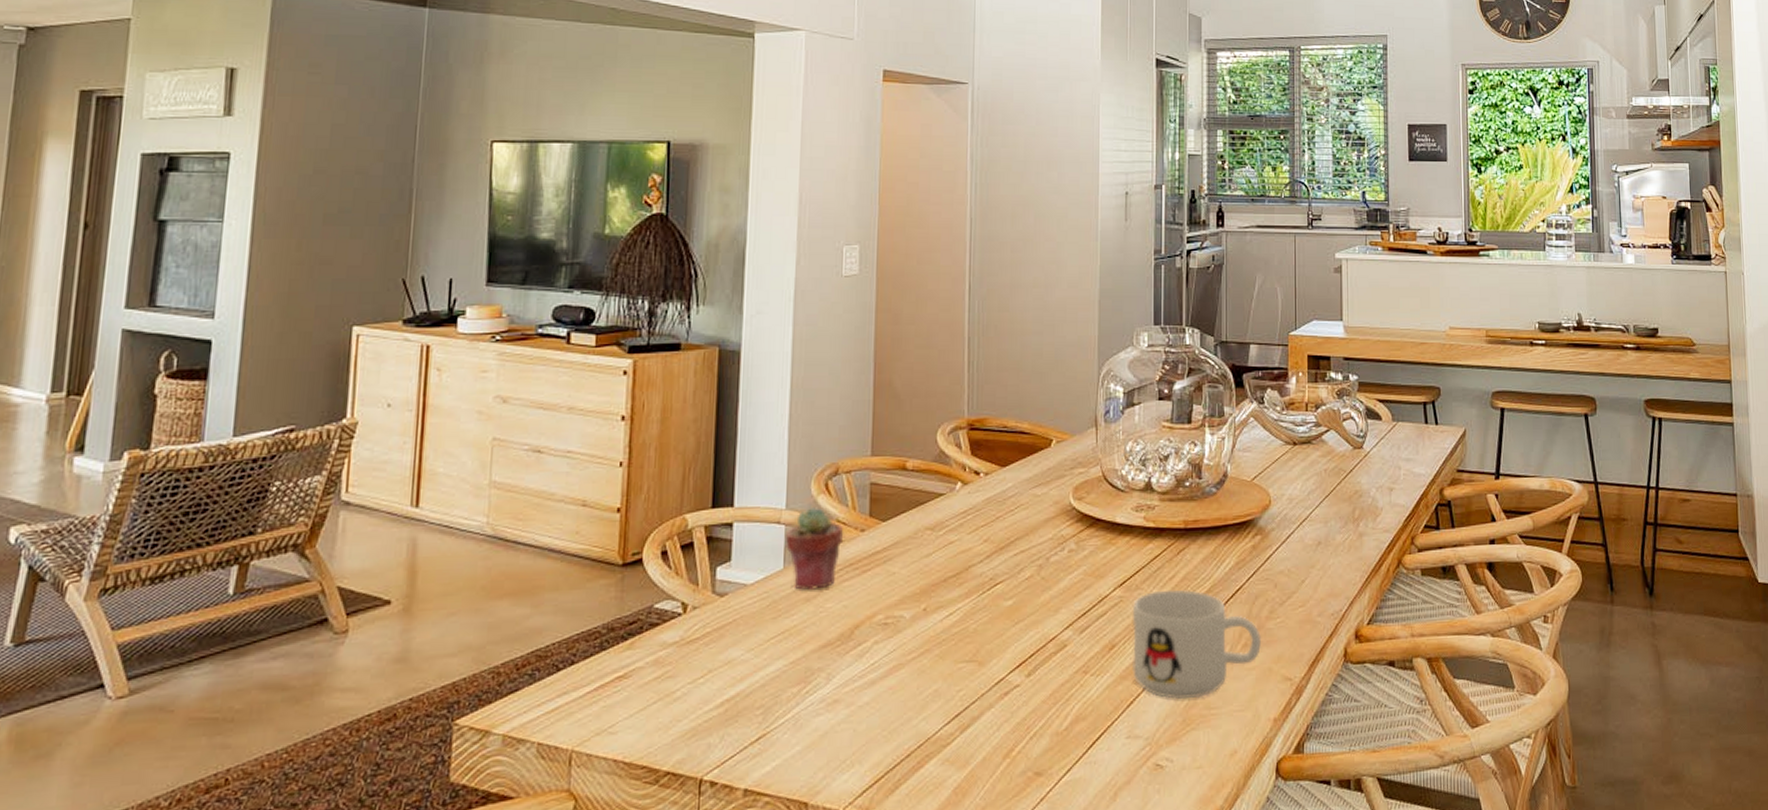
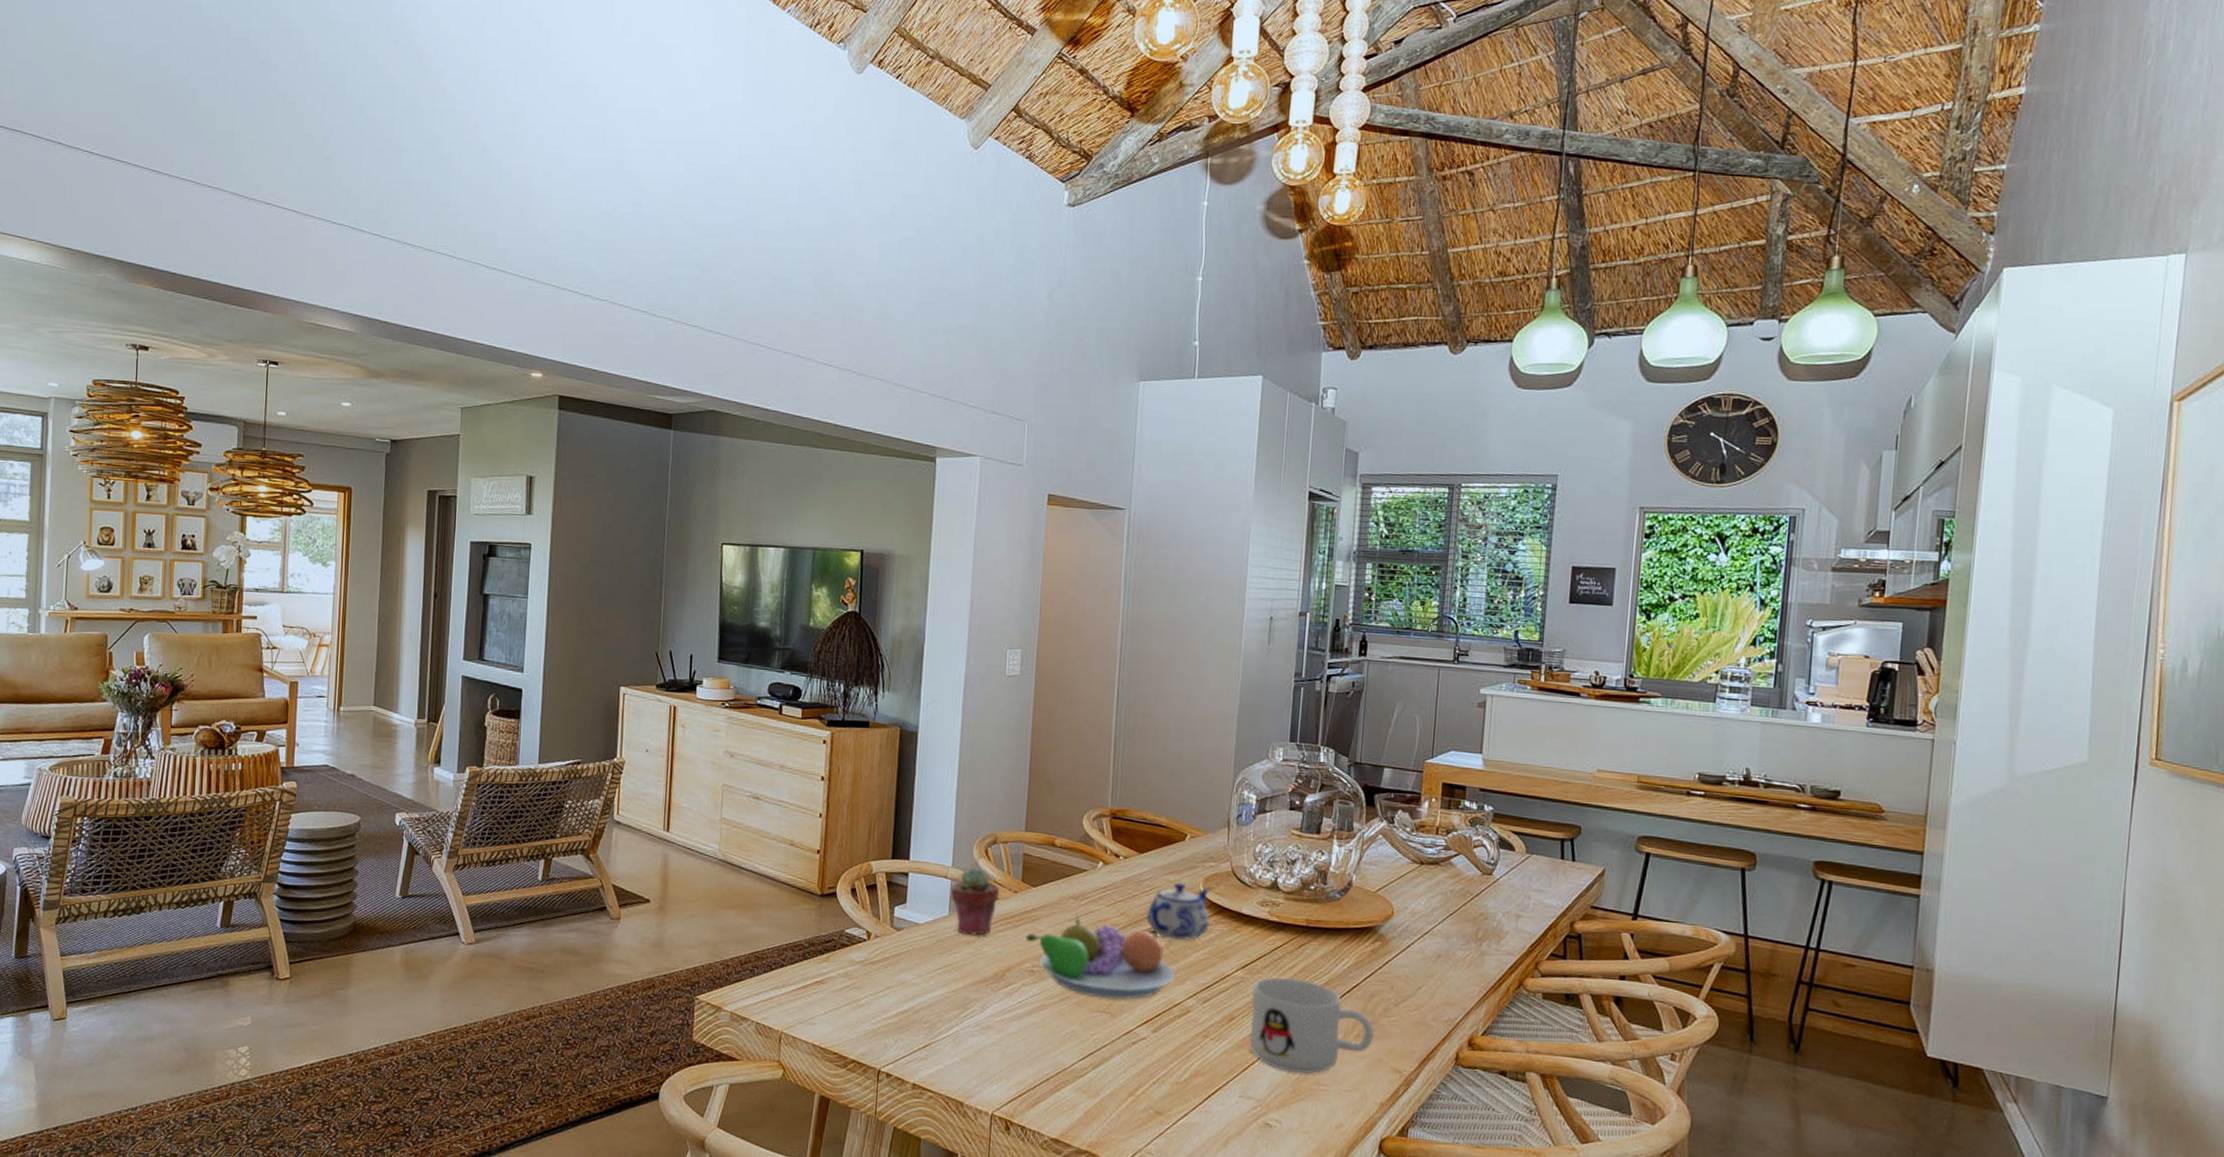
fruit bowl: none [876,547,1048,646] -> present [1026,914,1175,1000]
teapot: none [1012,496,1082,563] -> present [1145,882,1210,941]

